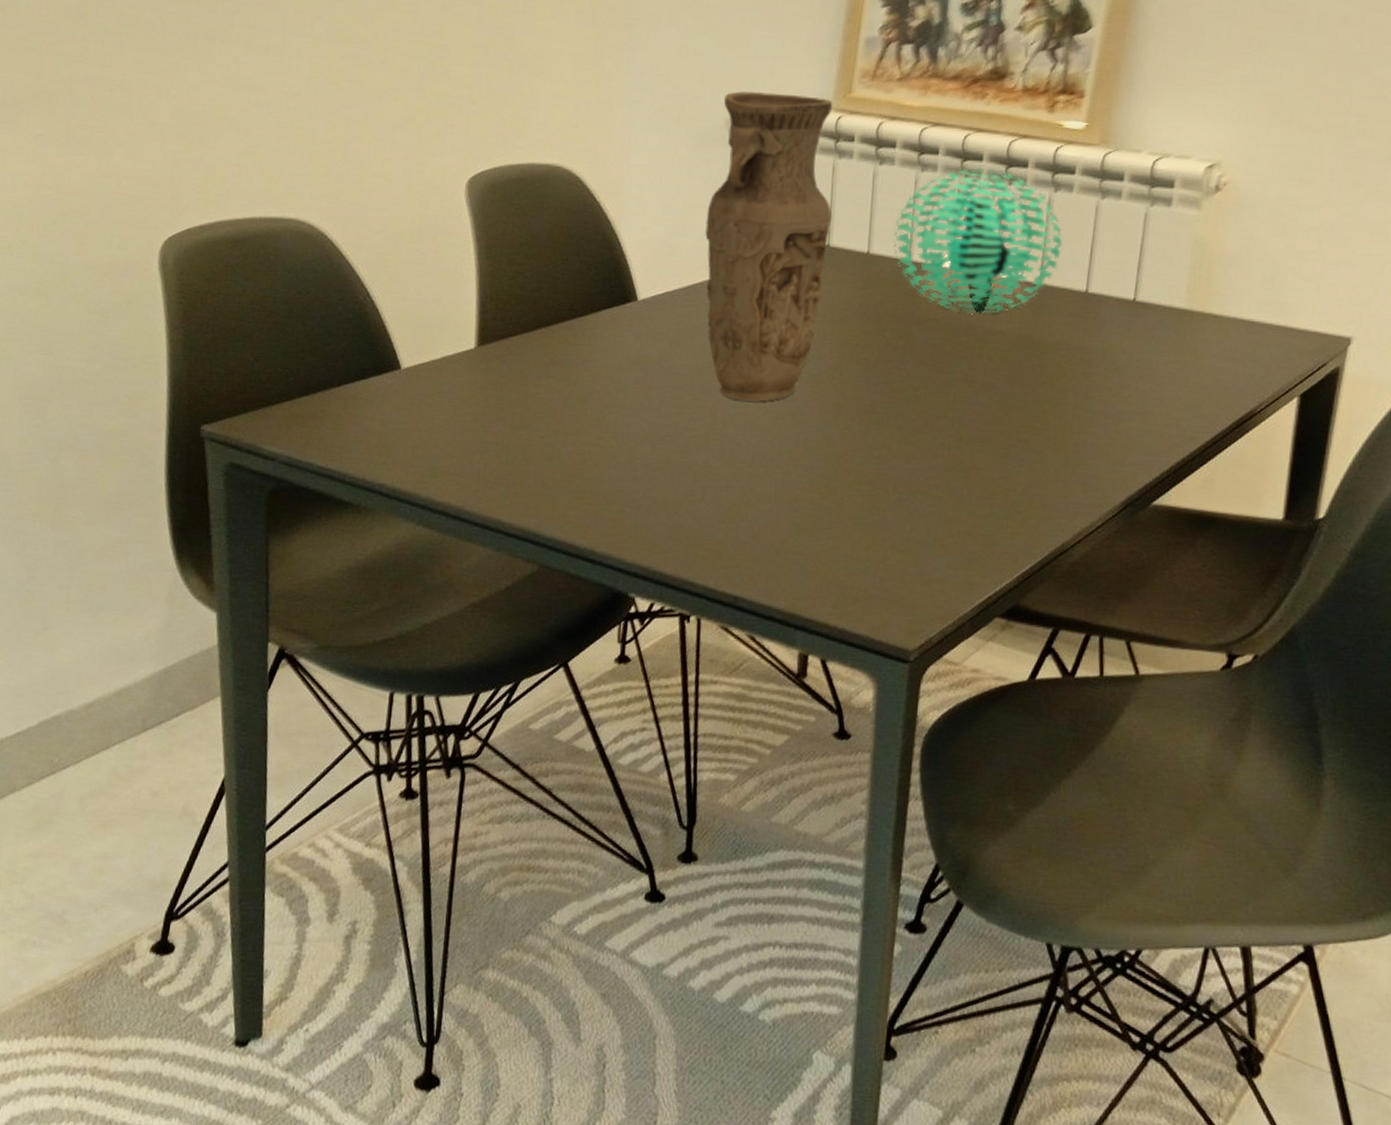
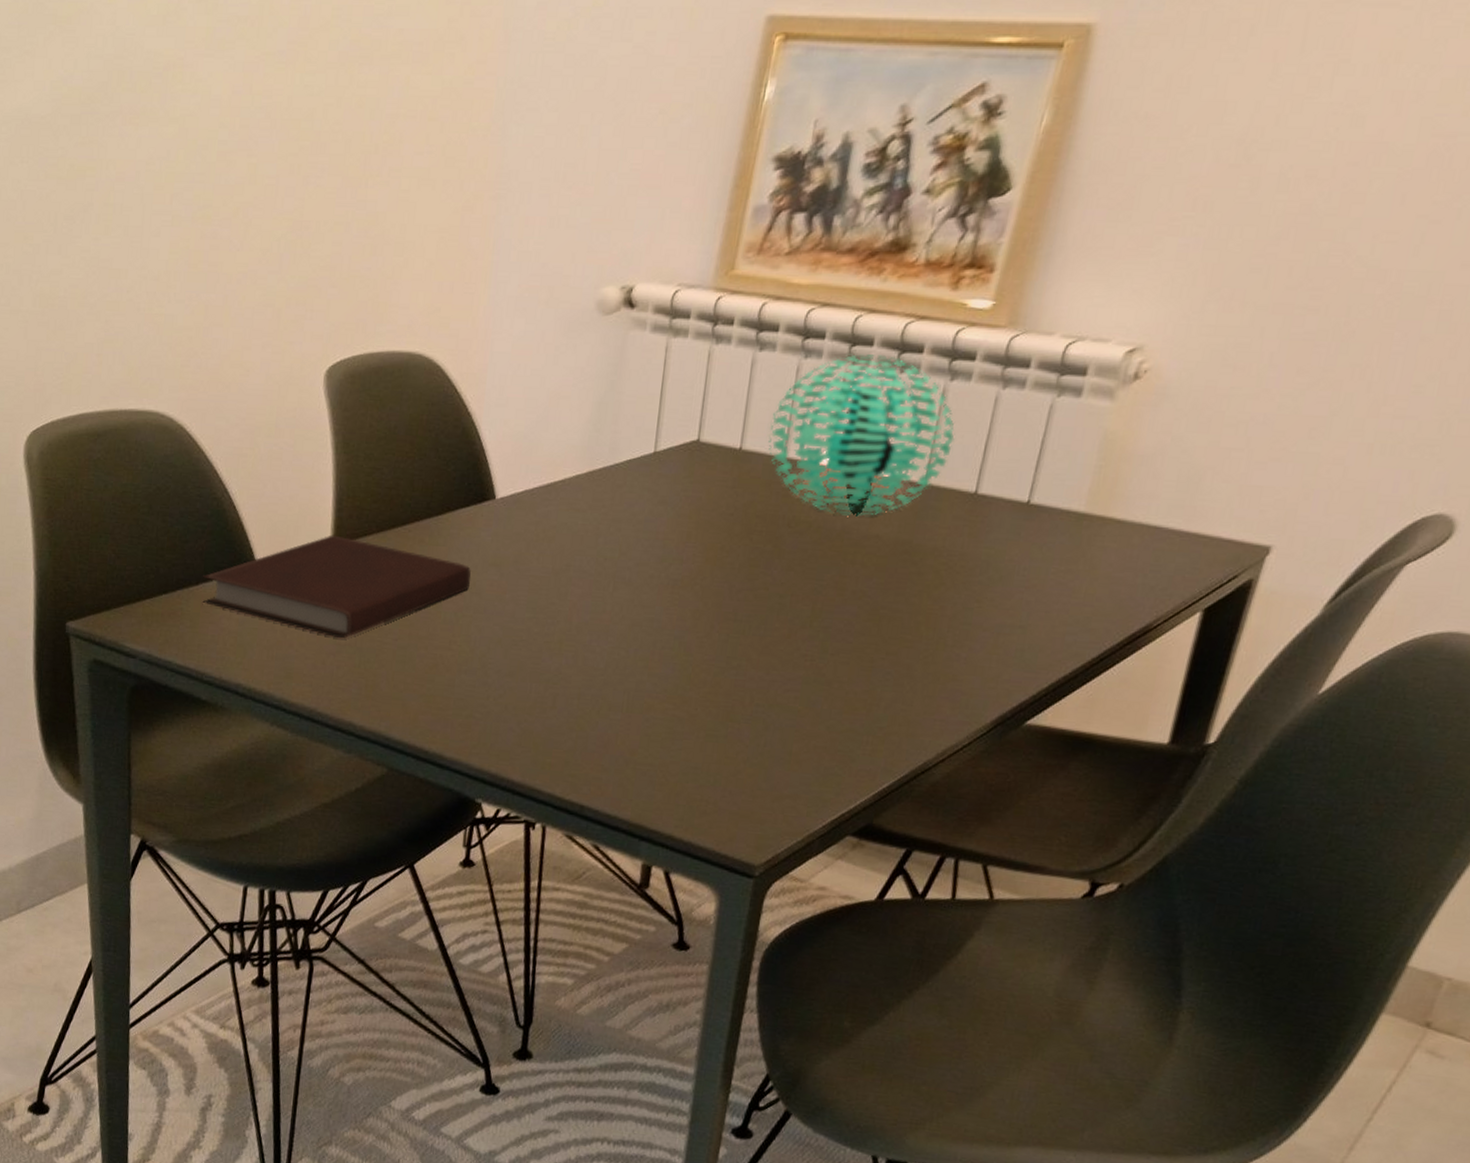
notebook: none [344,336,617,437] -> present [202,535,471,639]
vase: present [705,90,833,402] -> none [566,268,713,607]

